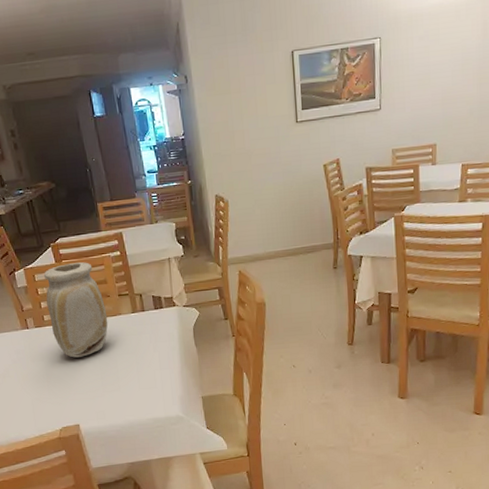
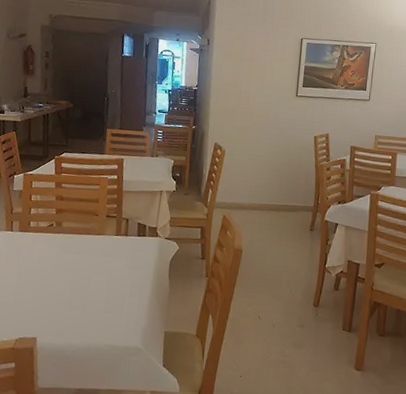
vase: present [43,262,108,358] -> none [35,177,92,269]

